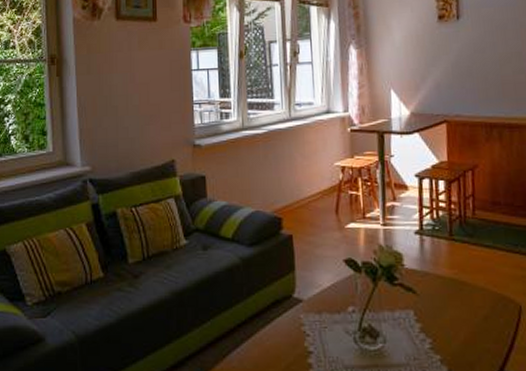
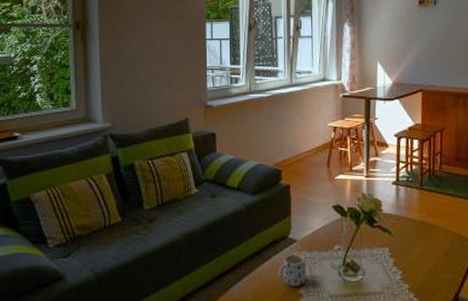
mug: none [282,316,315,355] -> present [278,254,306,286]

